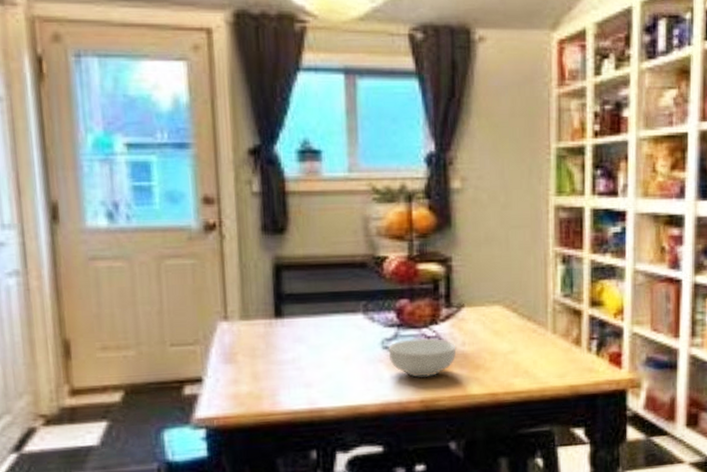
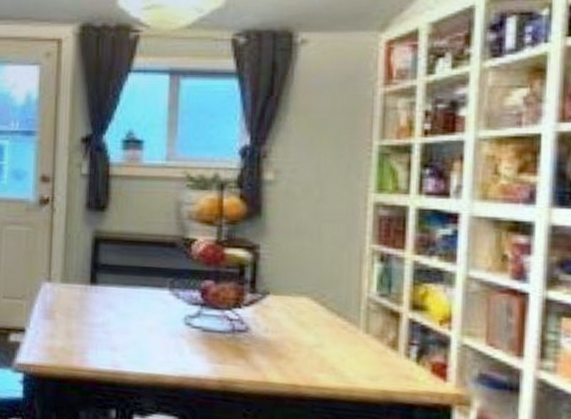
cereal bowl: present [388,338,457,377] -> none [190,318,259,358]

